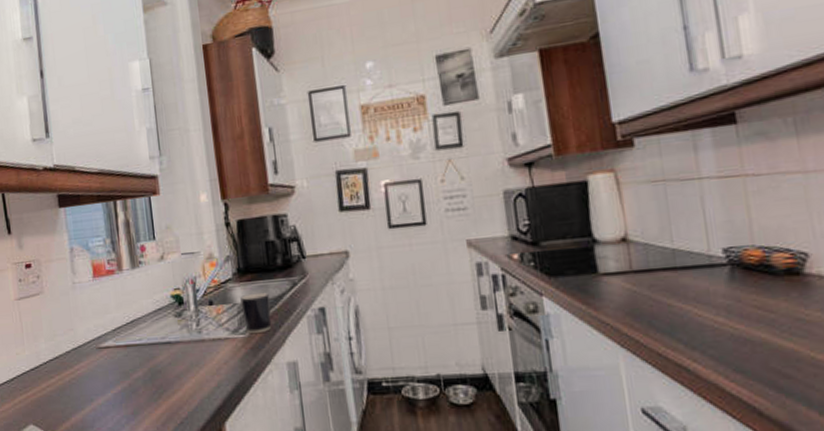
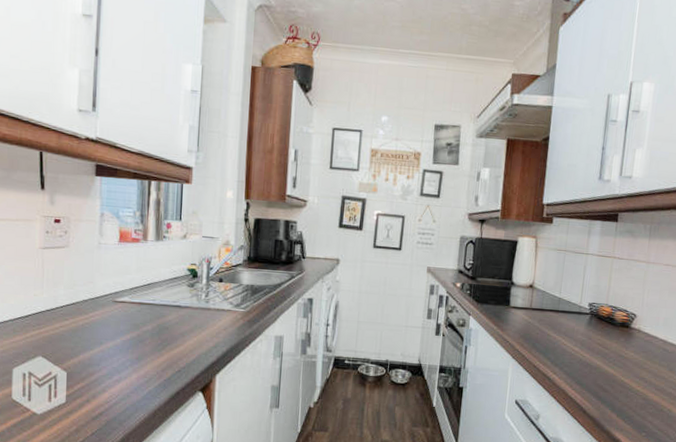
mug: present [240,292,272,334] -> none [246,278,271,311]

